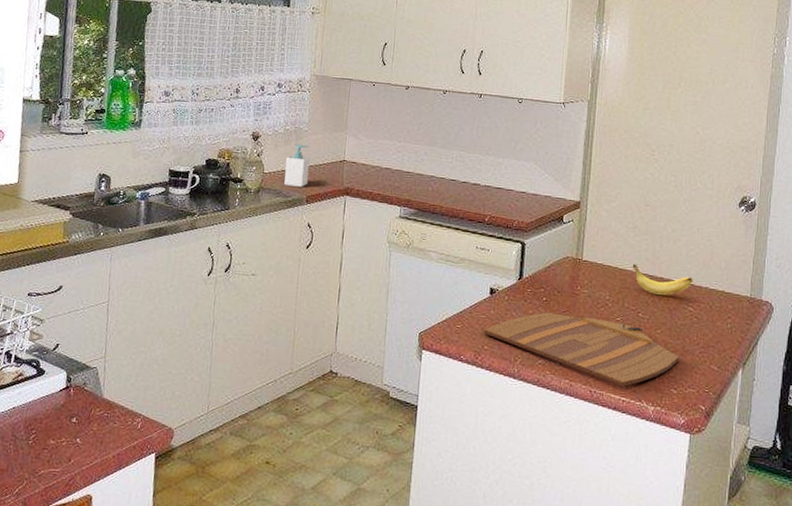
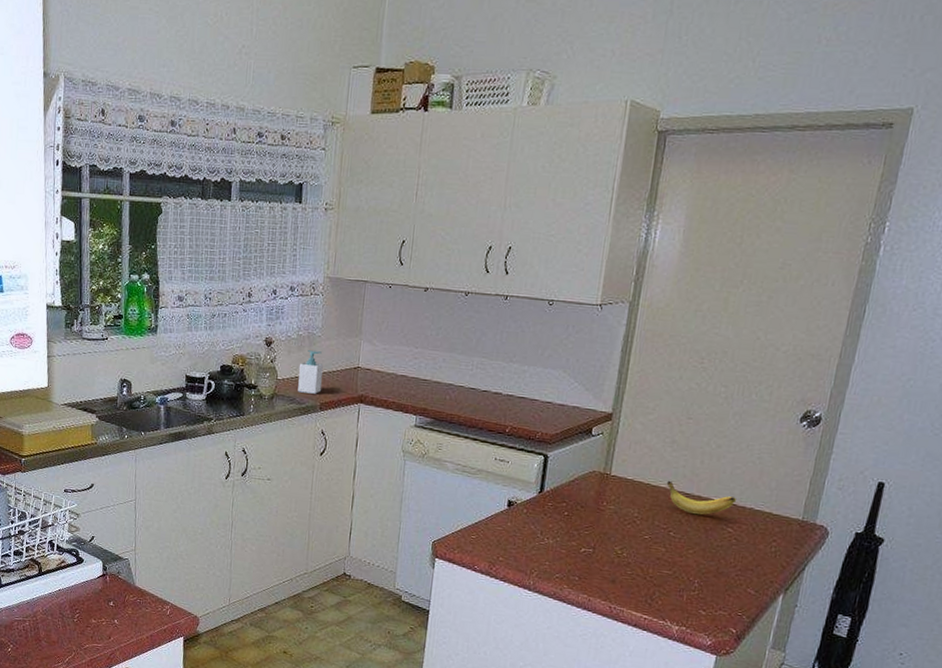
cutting board: present [484,312,680,387] -> none [500,527,712,605]

